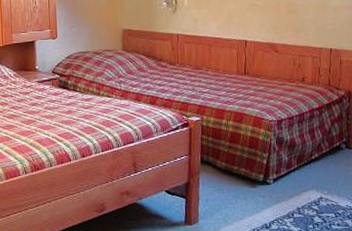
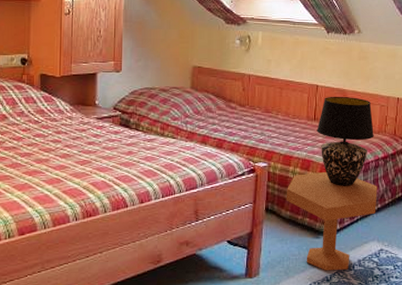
side table: none [220,123,314,219] -> present [286,171,377,271]
table lamp: none [247,50,307,137] -> present [316,96,374,186]

